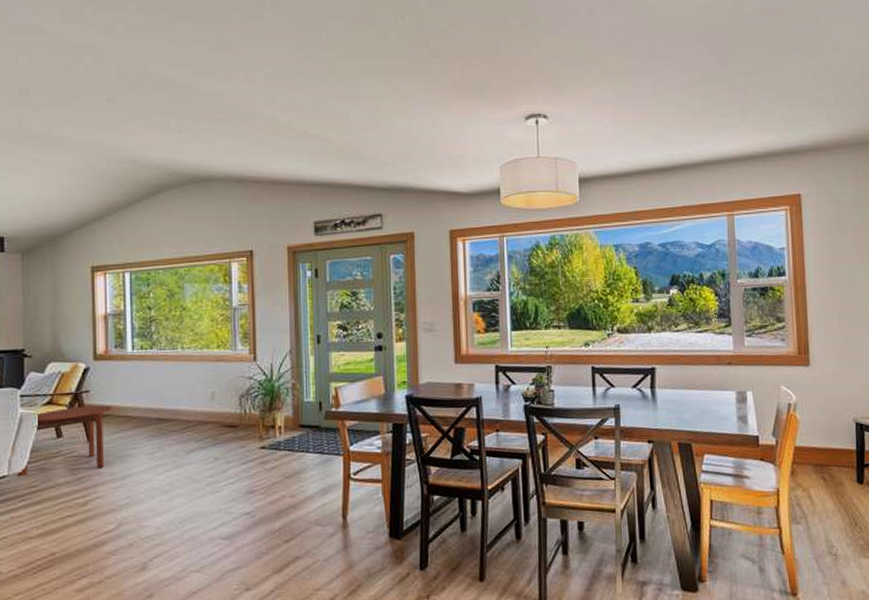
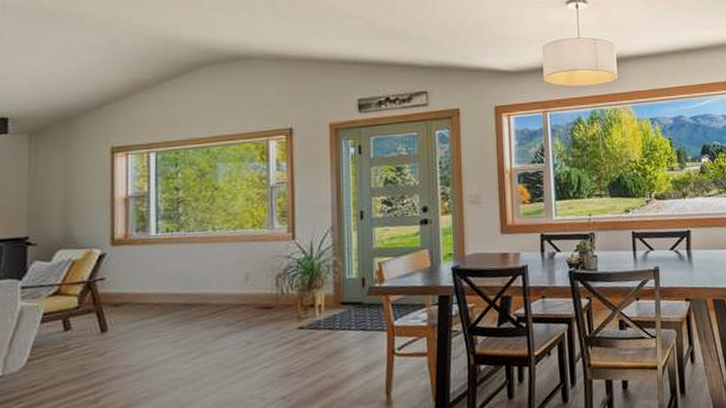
side table: present [17,405,114,477] -> none [14,292,133,377]

